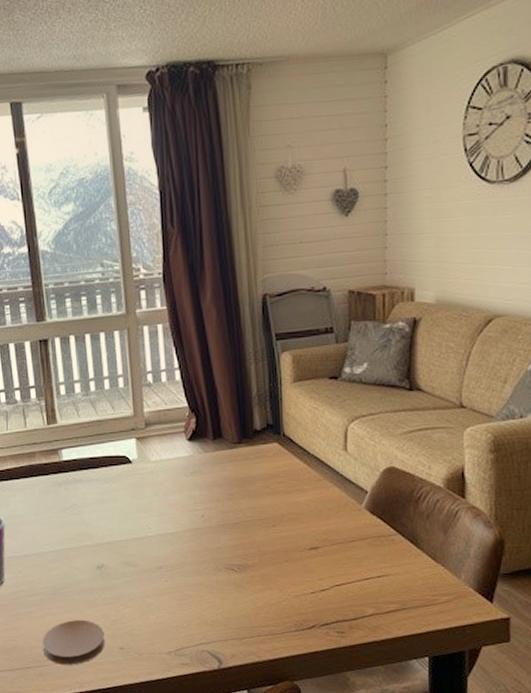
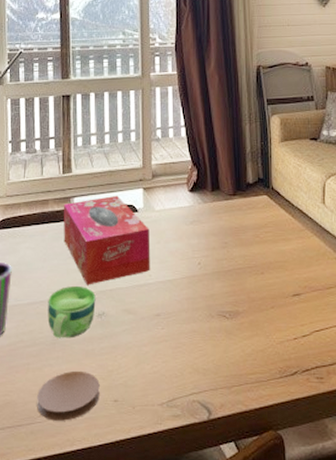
cup: none [44,539,94,589] -> present [47,286,96,339]
tissue box: none [51,446,149,538] -> present [63,195,151,285]

